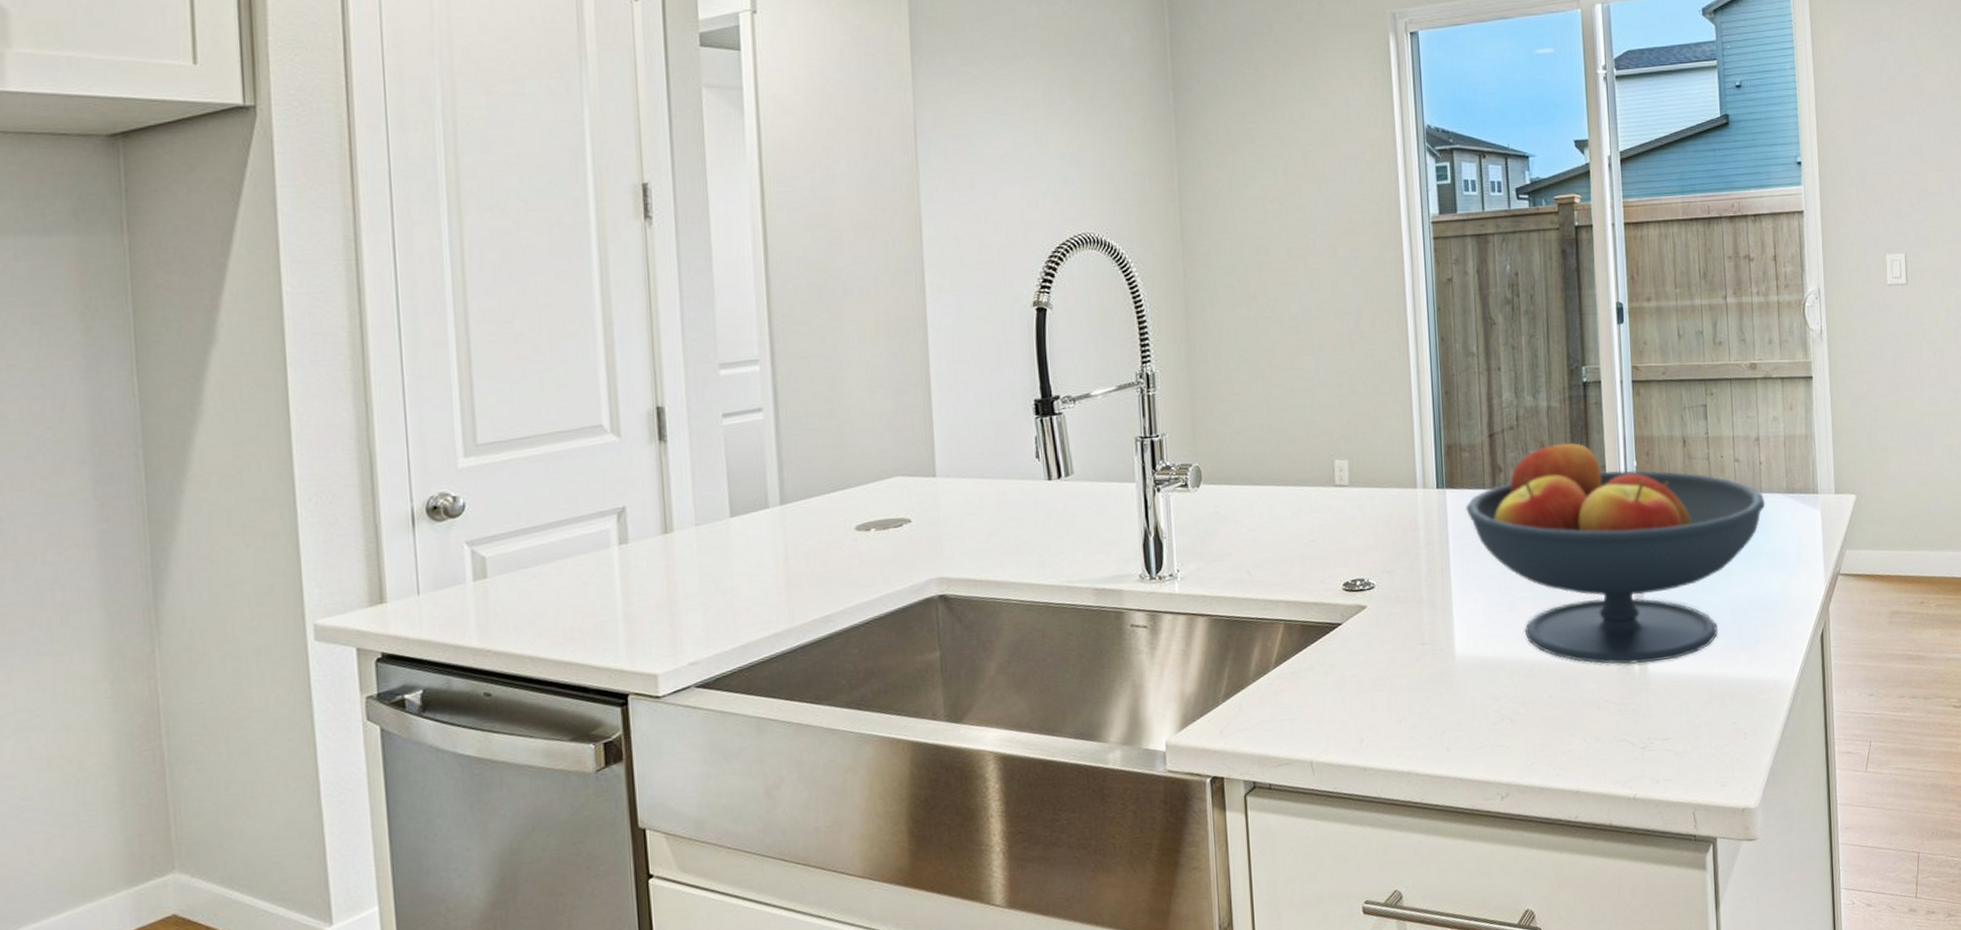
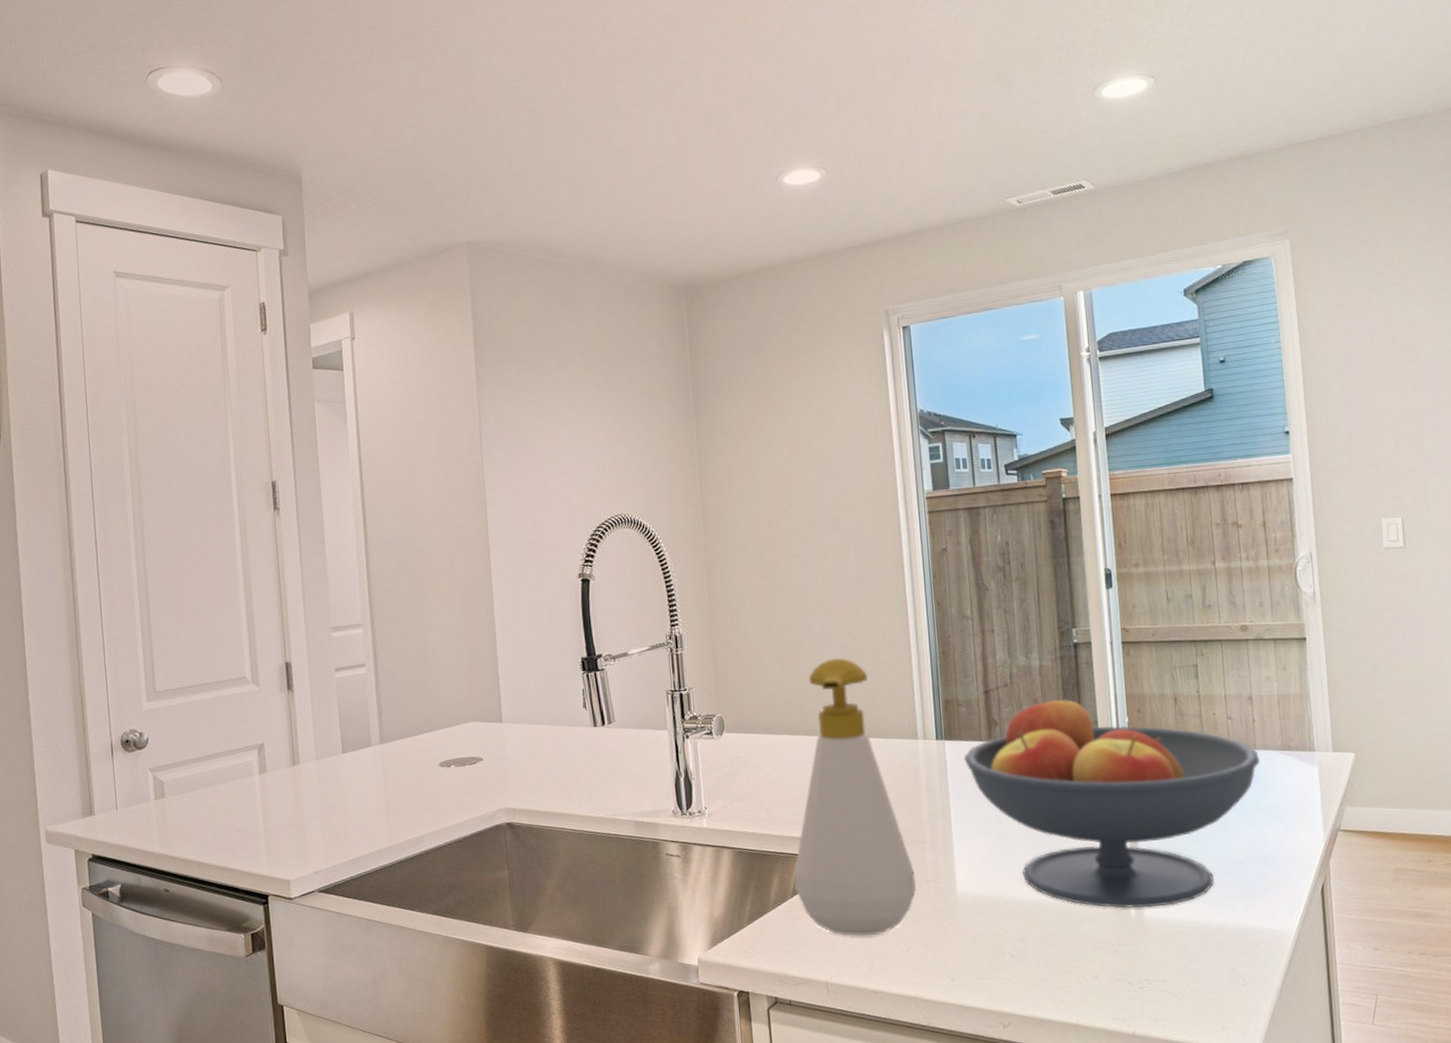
soap bottle: none [1277,399,1412,709] -> present [794,658,917,937]

